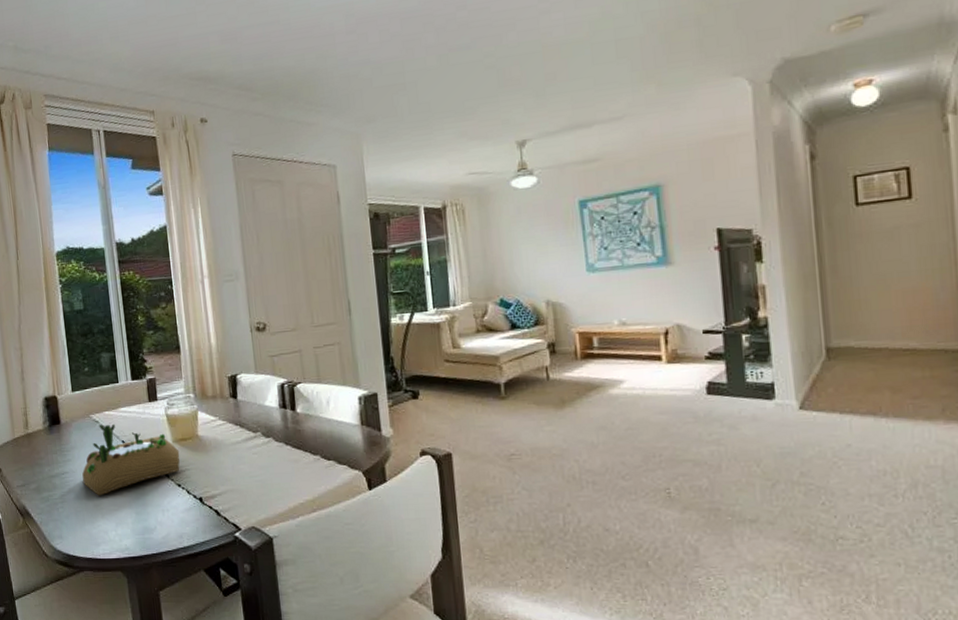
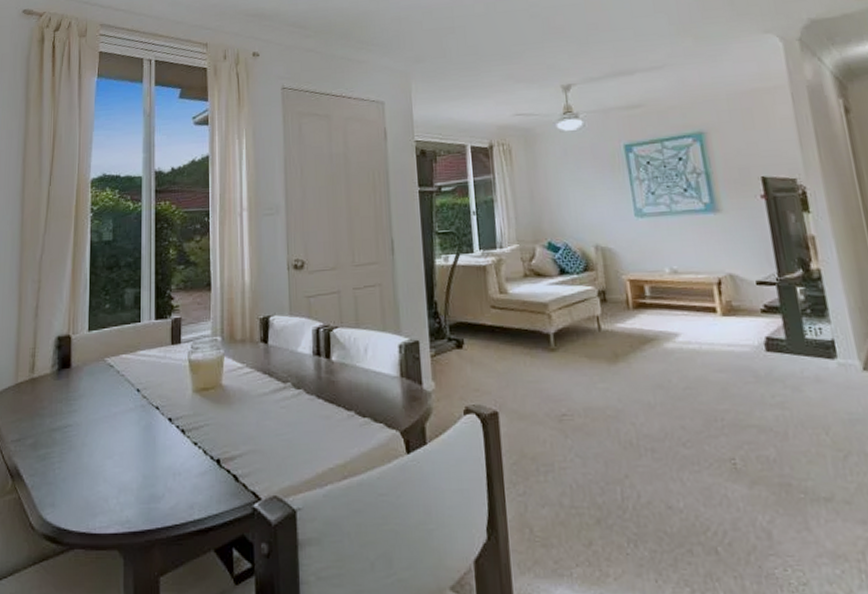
succulent planter: present [82,423,180,496] -> none [87,369,200,455]

